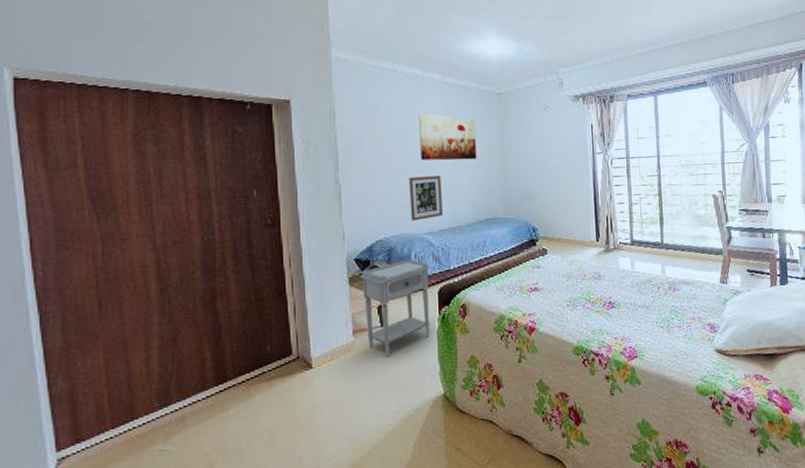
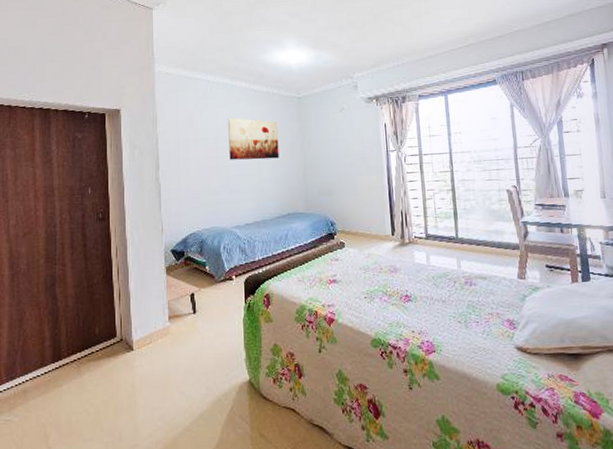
nightstand: present [359,259,431,357] -> none [175,250,238,343]
wall art: present [409,176,443,222] -> none [219,174,249,216]

